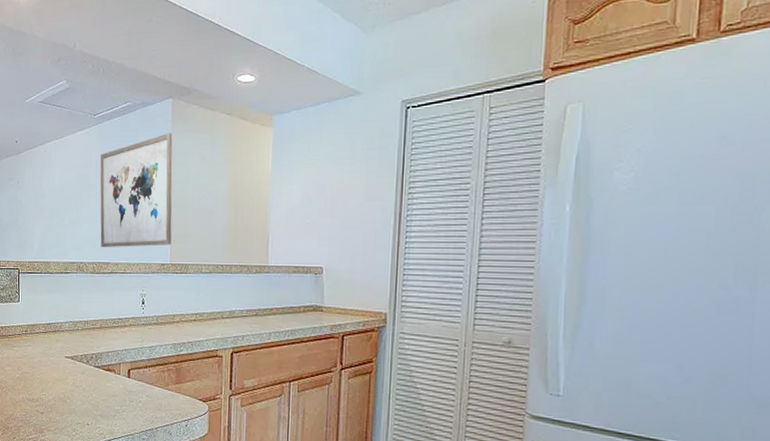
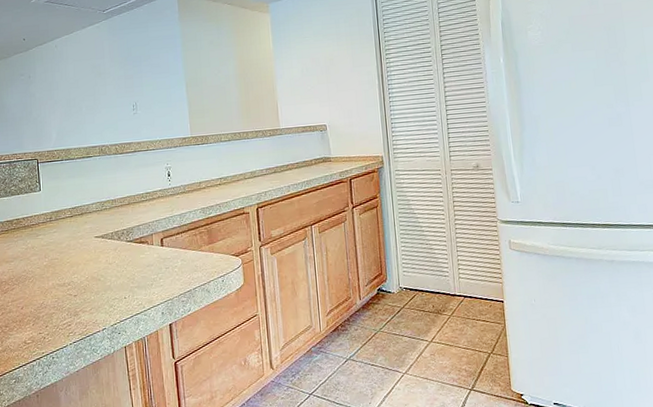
wall art: present [100,133,173,248] -> none [113,23,190,130]

